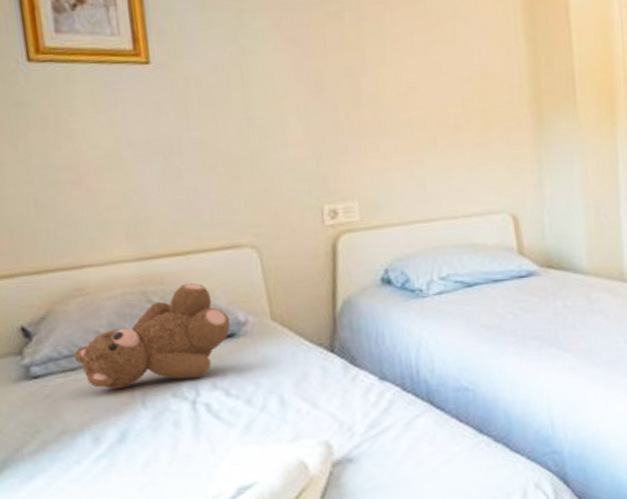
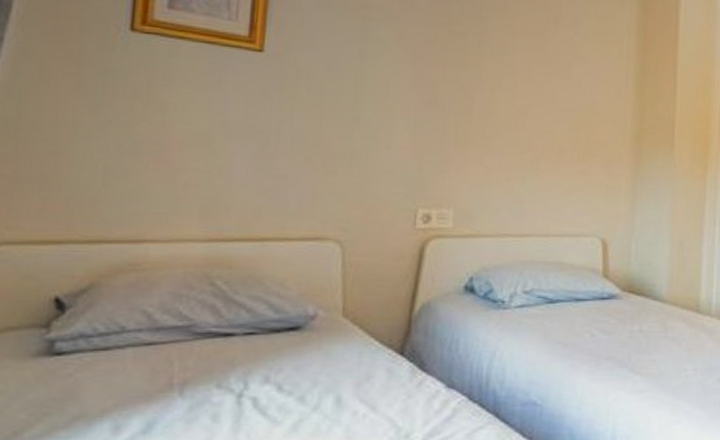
teddy bear: present [74,282,231,390] -> none [111,270,297,375]

